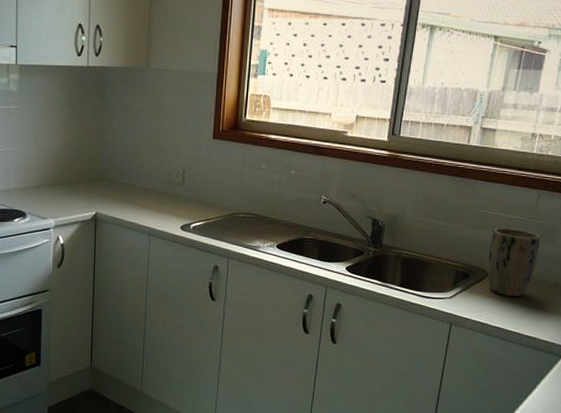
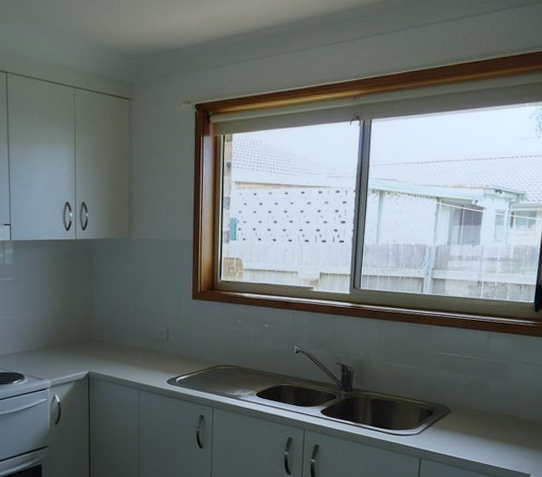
plant pot: present [487,228,541,297] -> none [448,367,494,430]

